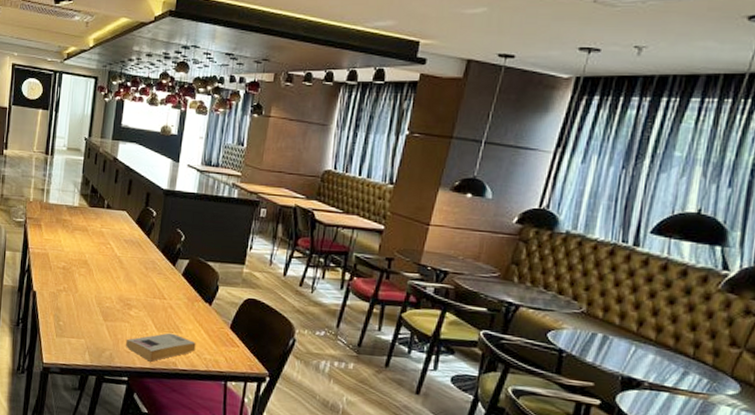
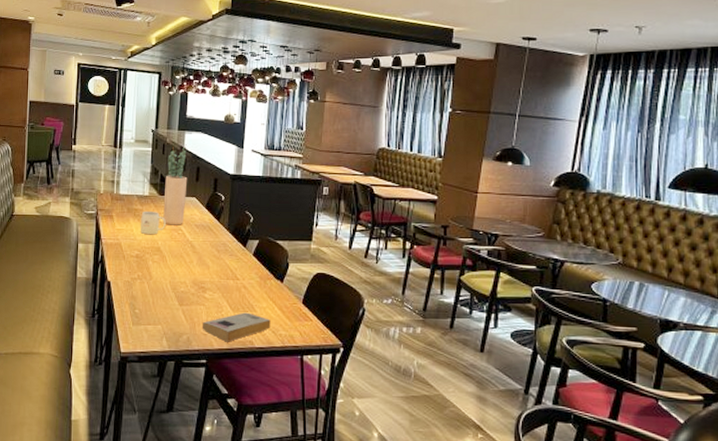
mug: none [68,223,94,248] -> present [141,212,166,235]
vase: none [92,155,121,239] -> present [163,144,188,225]

